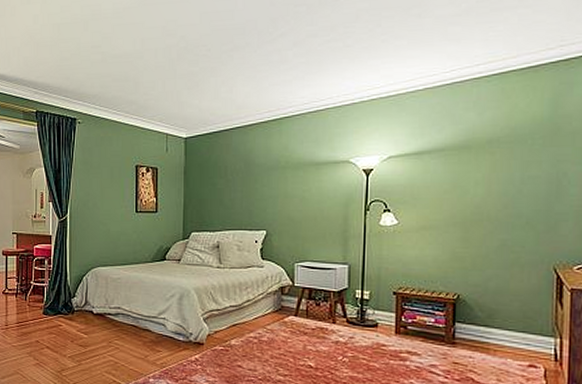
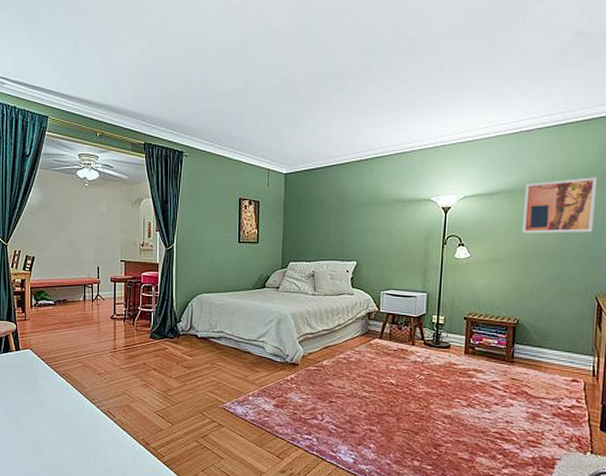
wall art: none [459,130,548,198] -> present [521,177,597,234]

